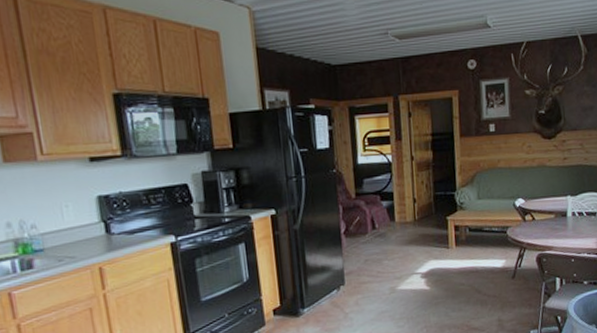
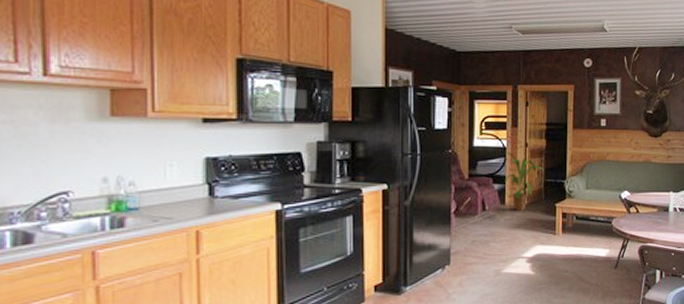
house plant: none [391,167,433,227] -> present [504,152,545,211]

